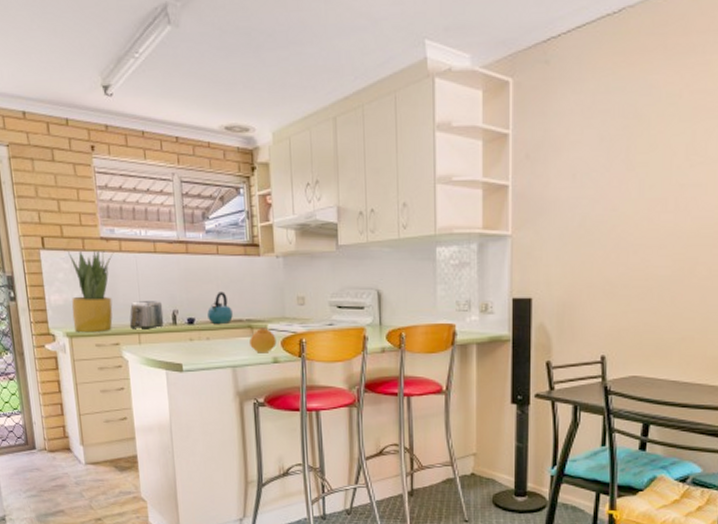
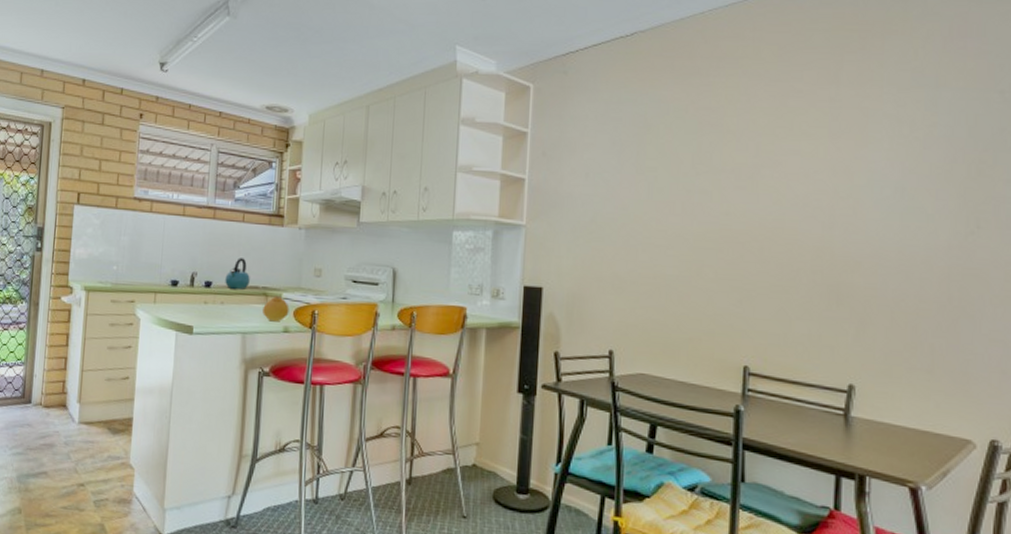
planter: present [67,250,113,333] -> none [92,207,143,289]
toaster: present [129,301,164,330] -> none [147,261,183,290]

